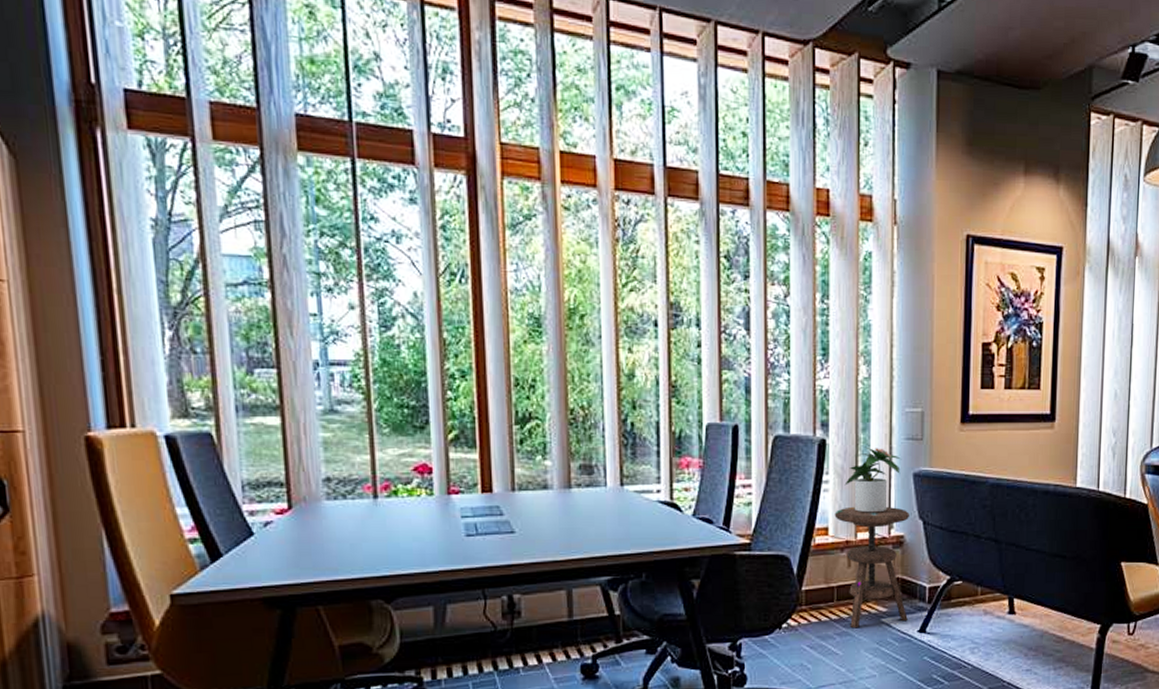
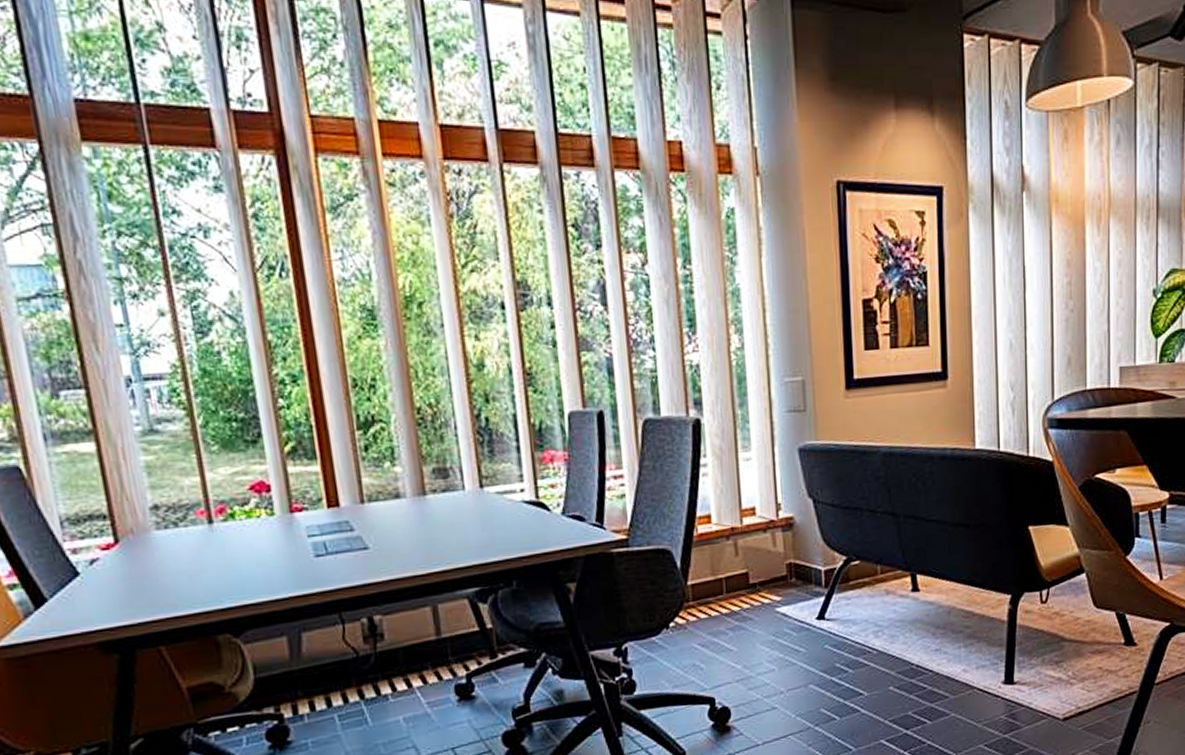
side table: present [834,506,909,629] -> none [716,487,804,622]
potted plant: present [844,446,902,513] -> none [724,423,785,496]

